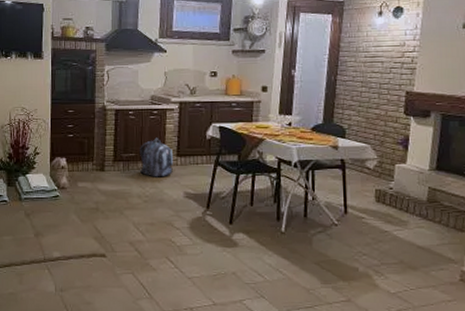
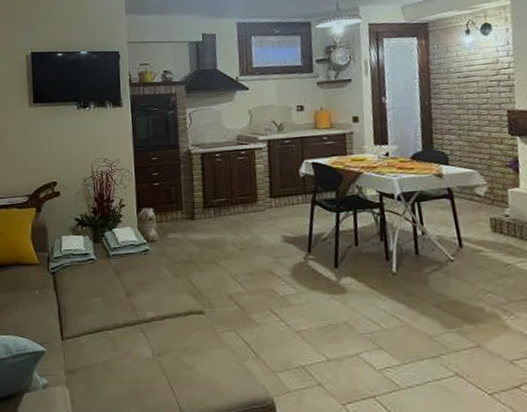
backpack: present [140,137,174,177] -> none [230,179,268,222]

